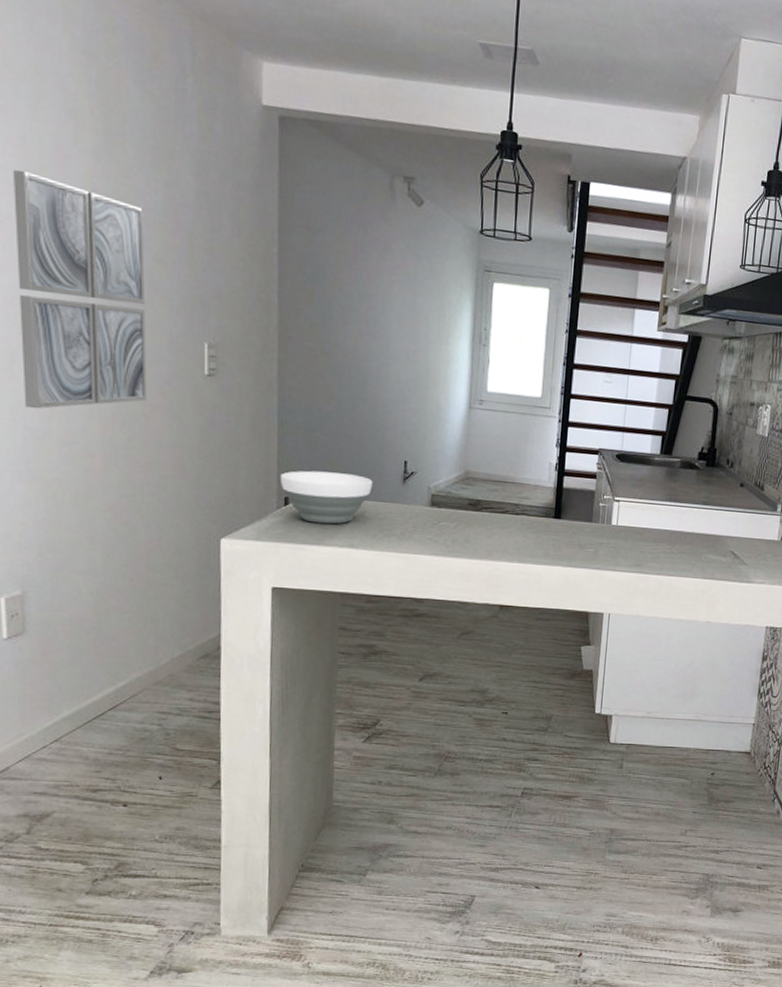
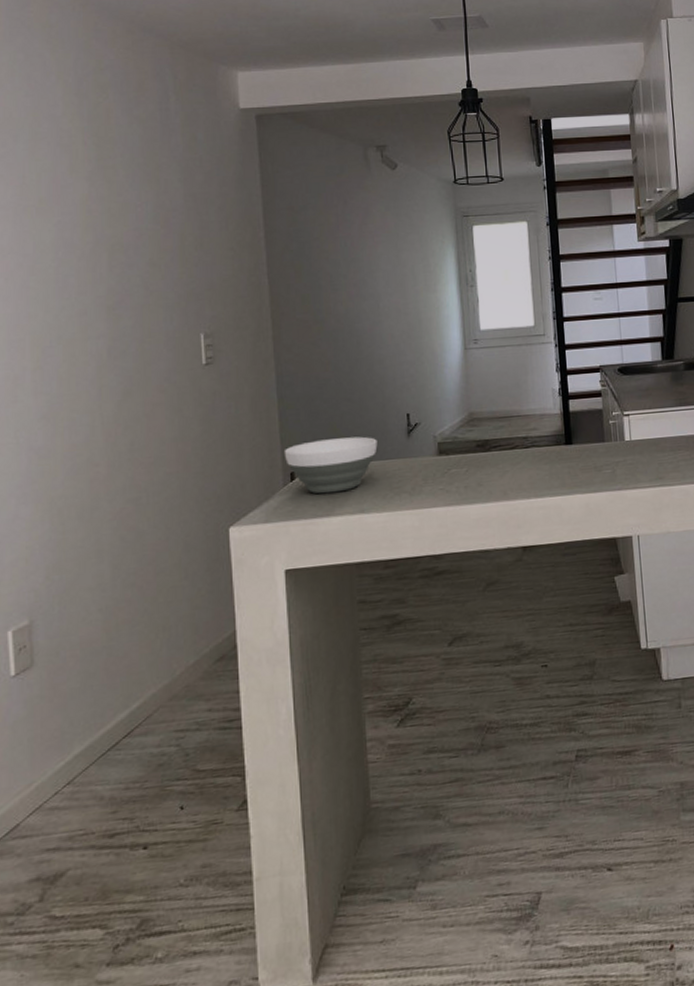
wall art: present [12,170,147,409] -> none [13,207,147,429]

